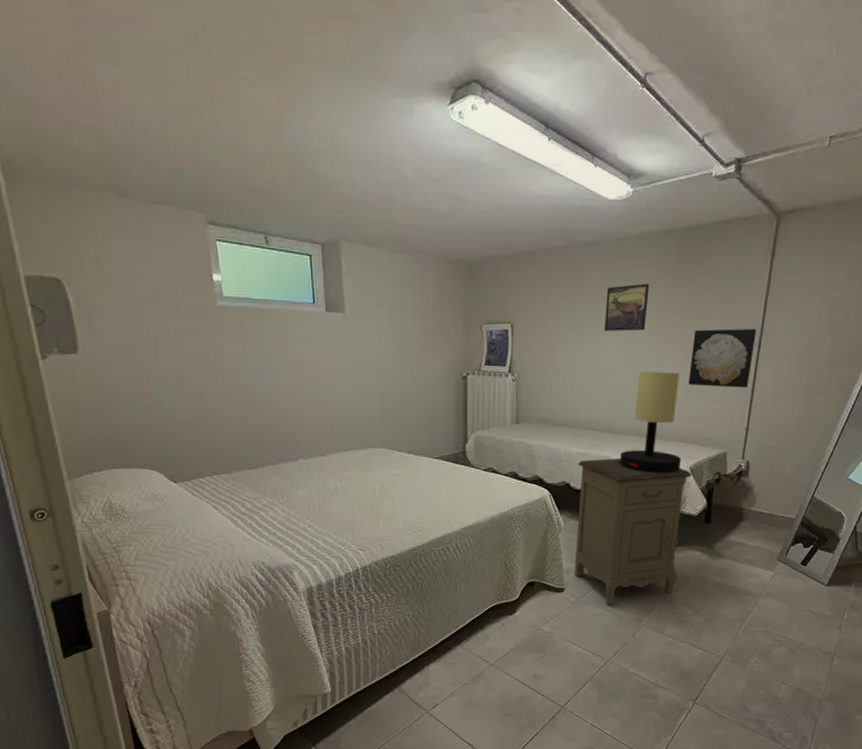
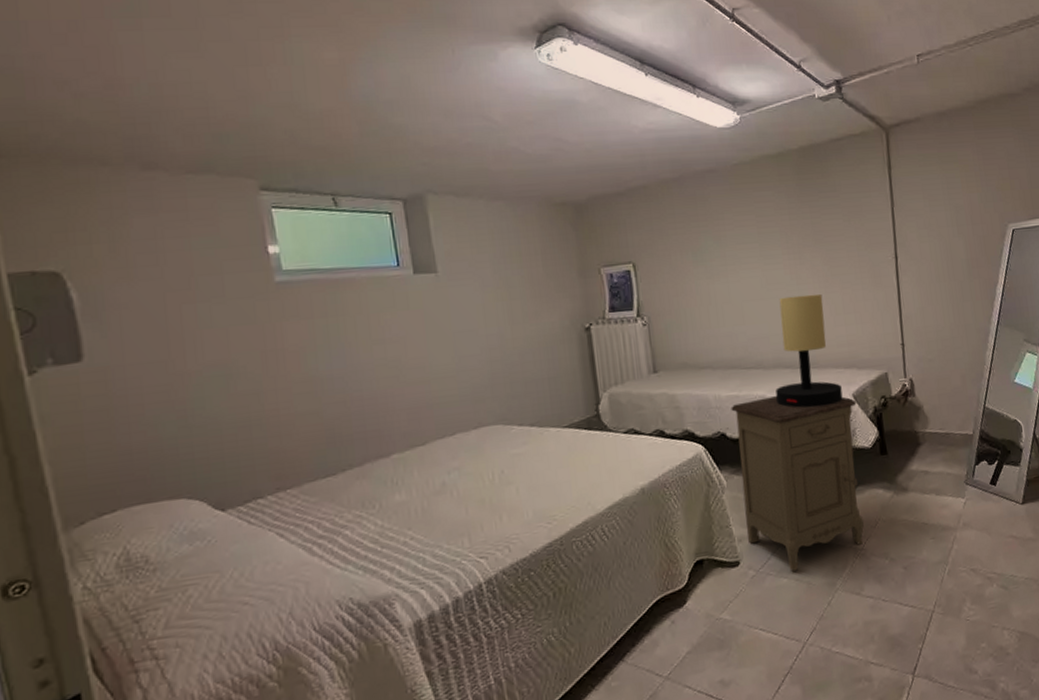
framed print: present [604,283,650,332] -> none [730,207,778,261]
wall art: present [688,328,757,388] -> none [828,241,895,306]

